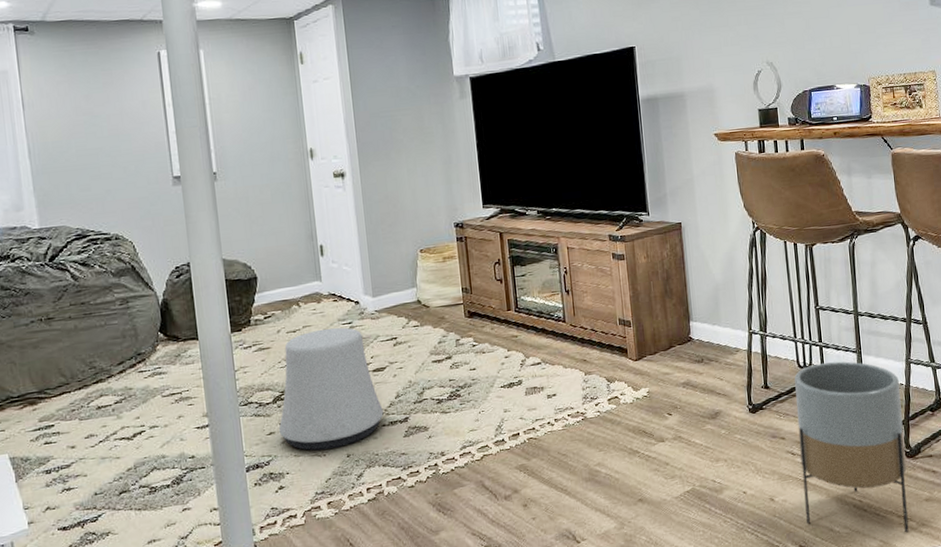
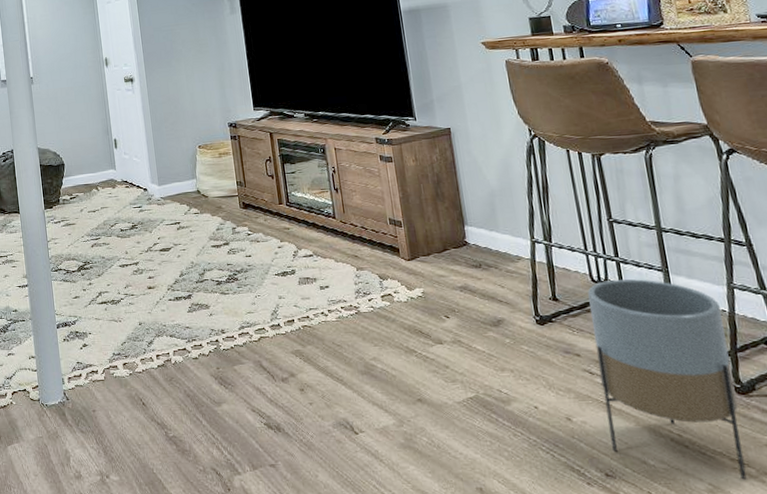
stool: present [278,327,384,451] -> none [82,210,170,316]

